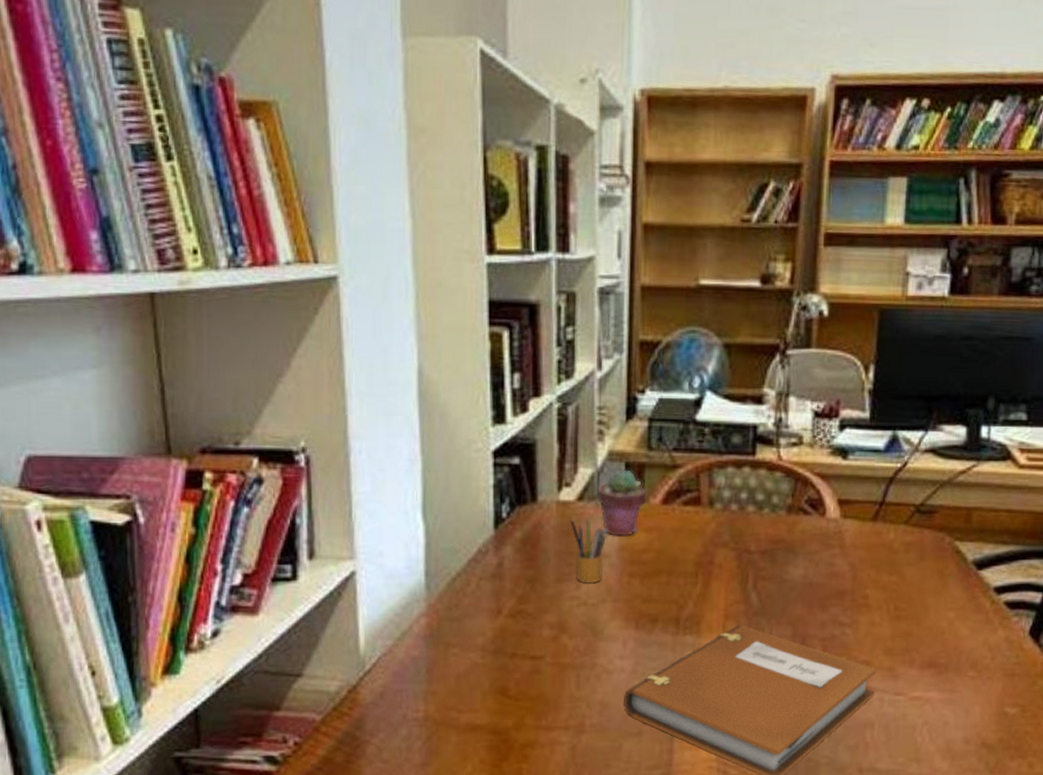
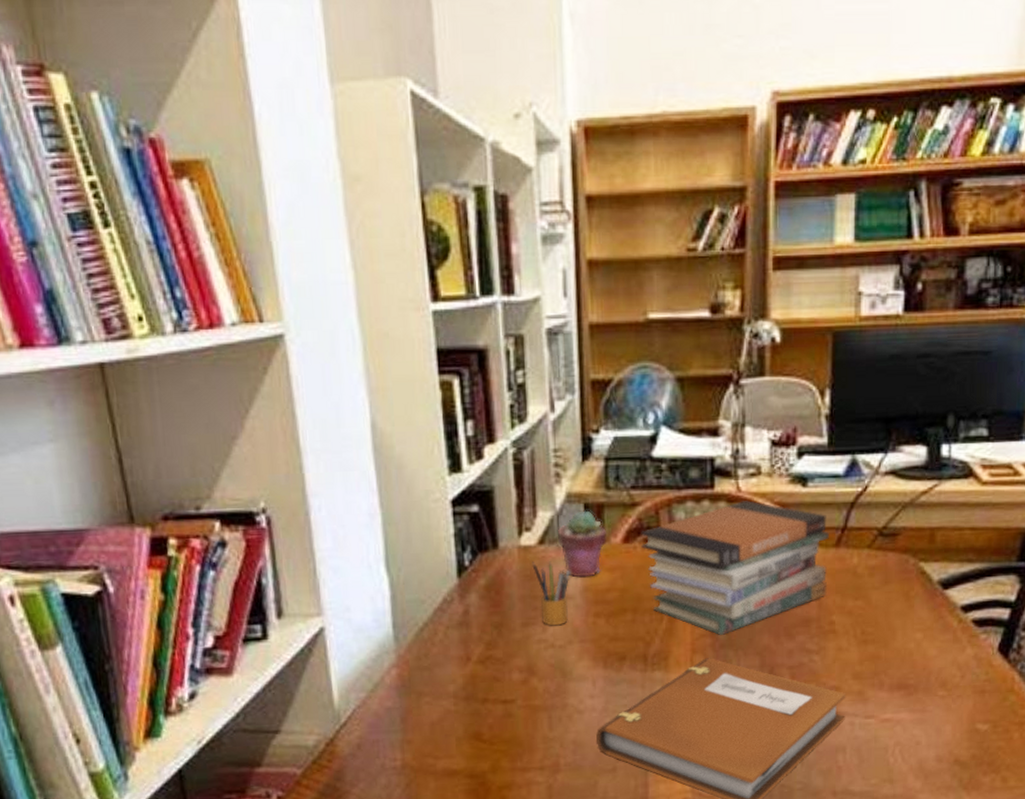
book stack: none [679,469,867,604] -> present [640,500,829,636]

